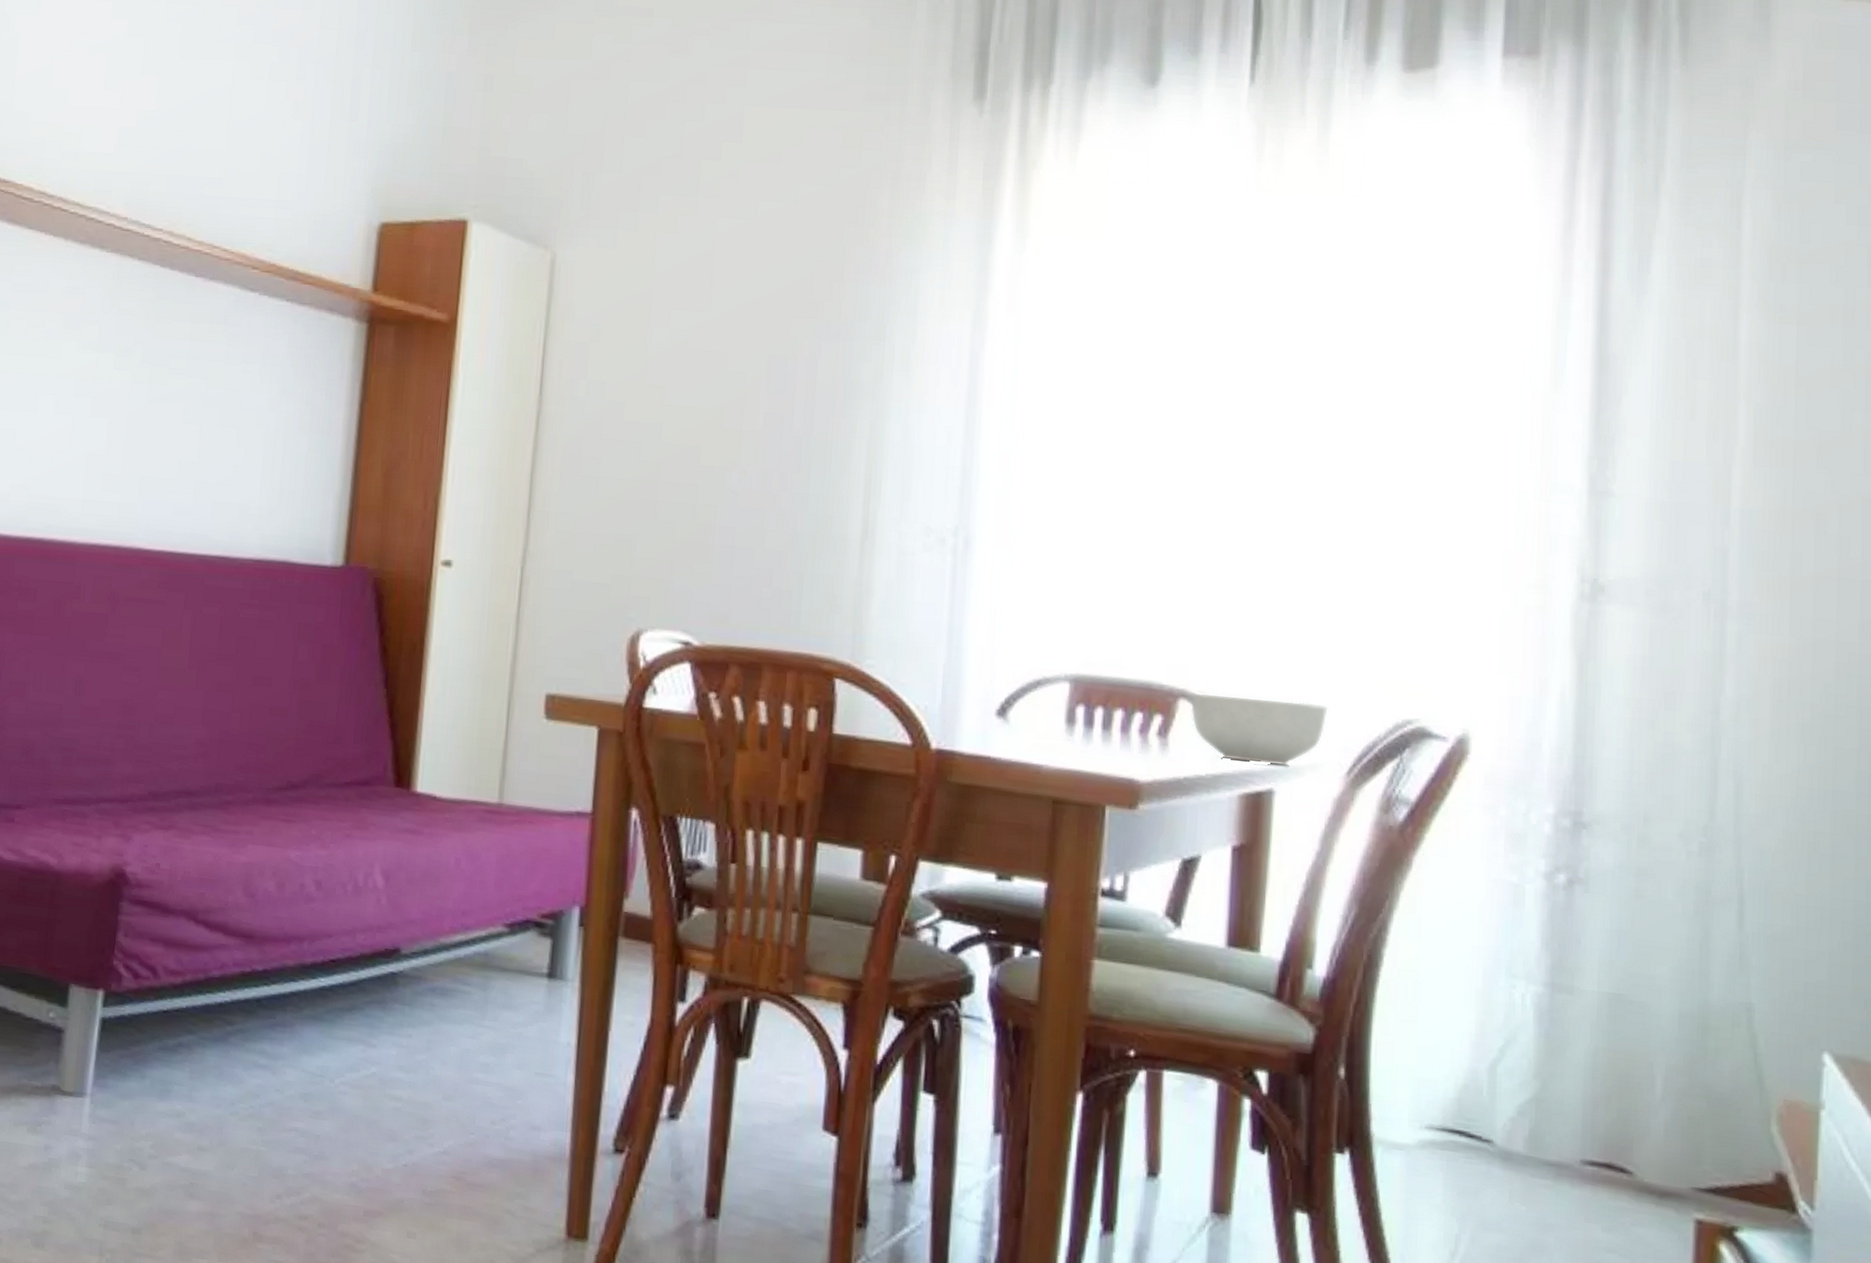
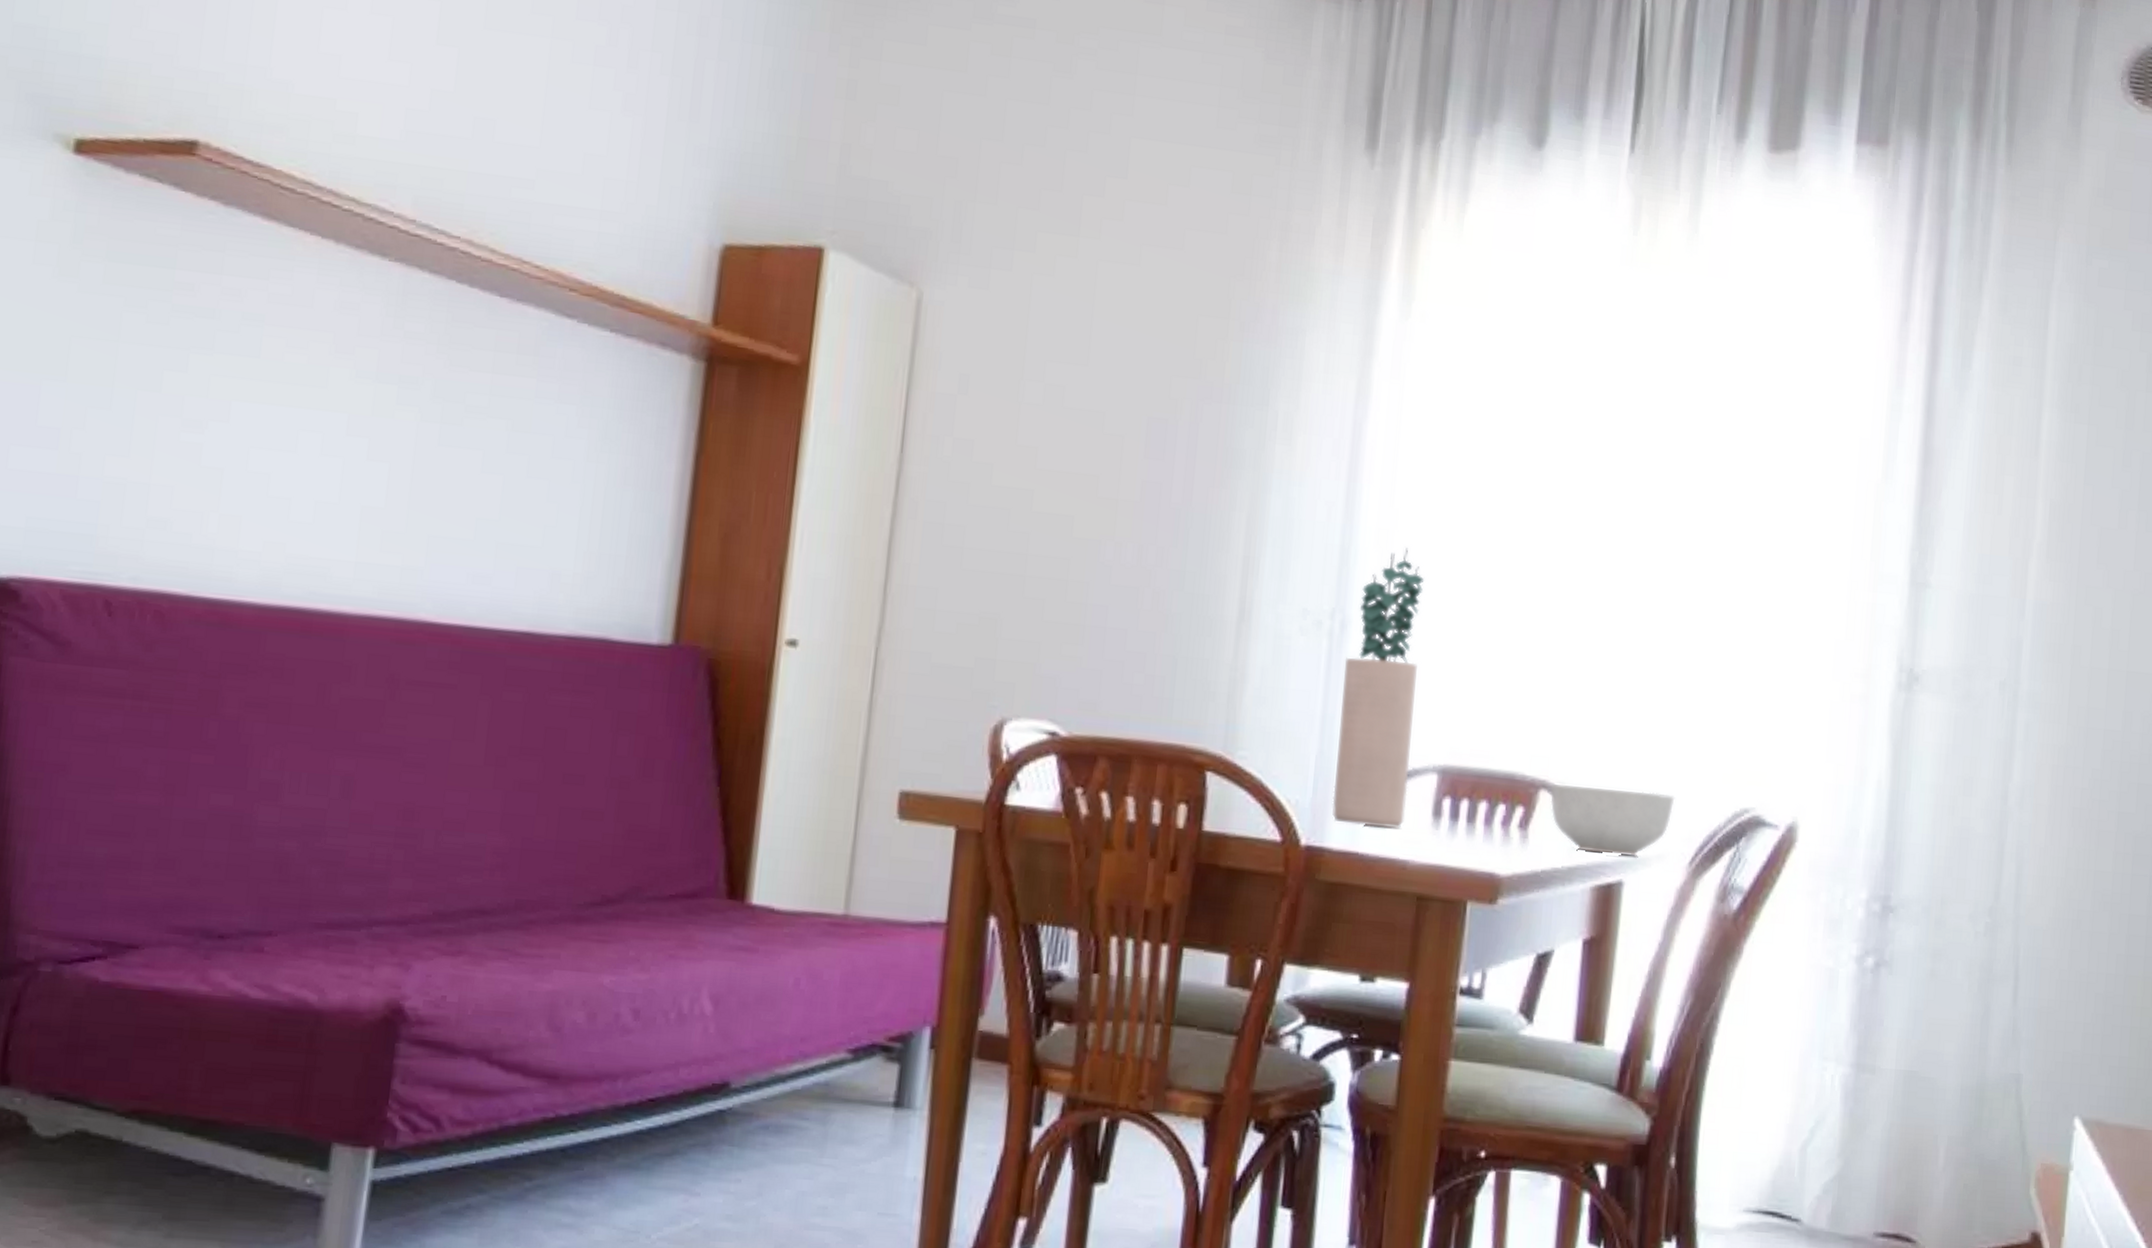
vase: none [961,468,1049,734] -> present [1332,548,1425,828]

